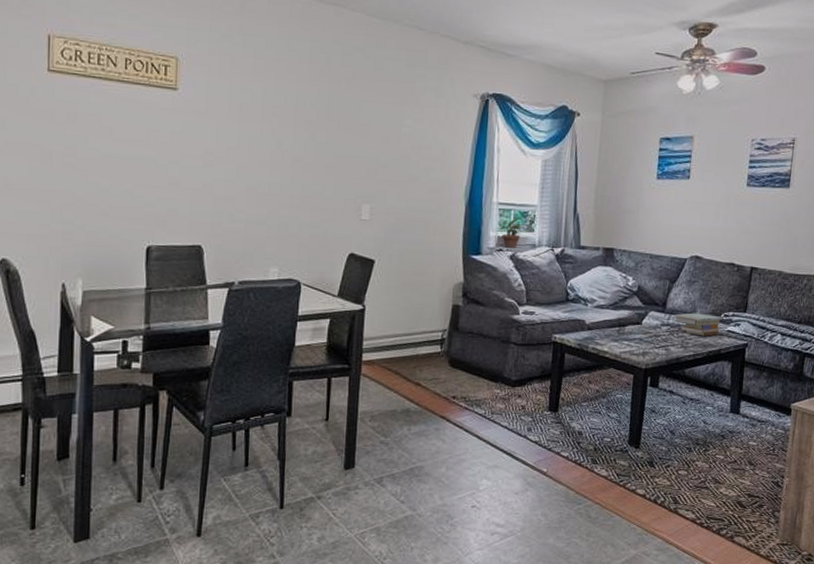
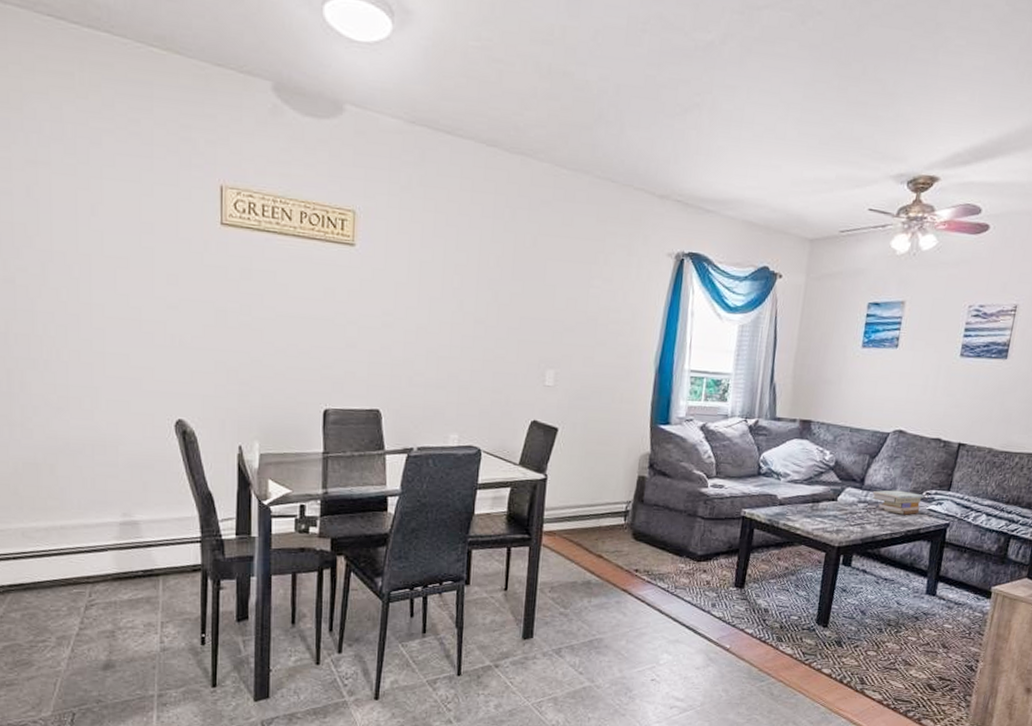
potted plant: present [499,217,521,248] -> none [690,386,714,419]

